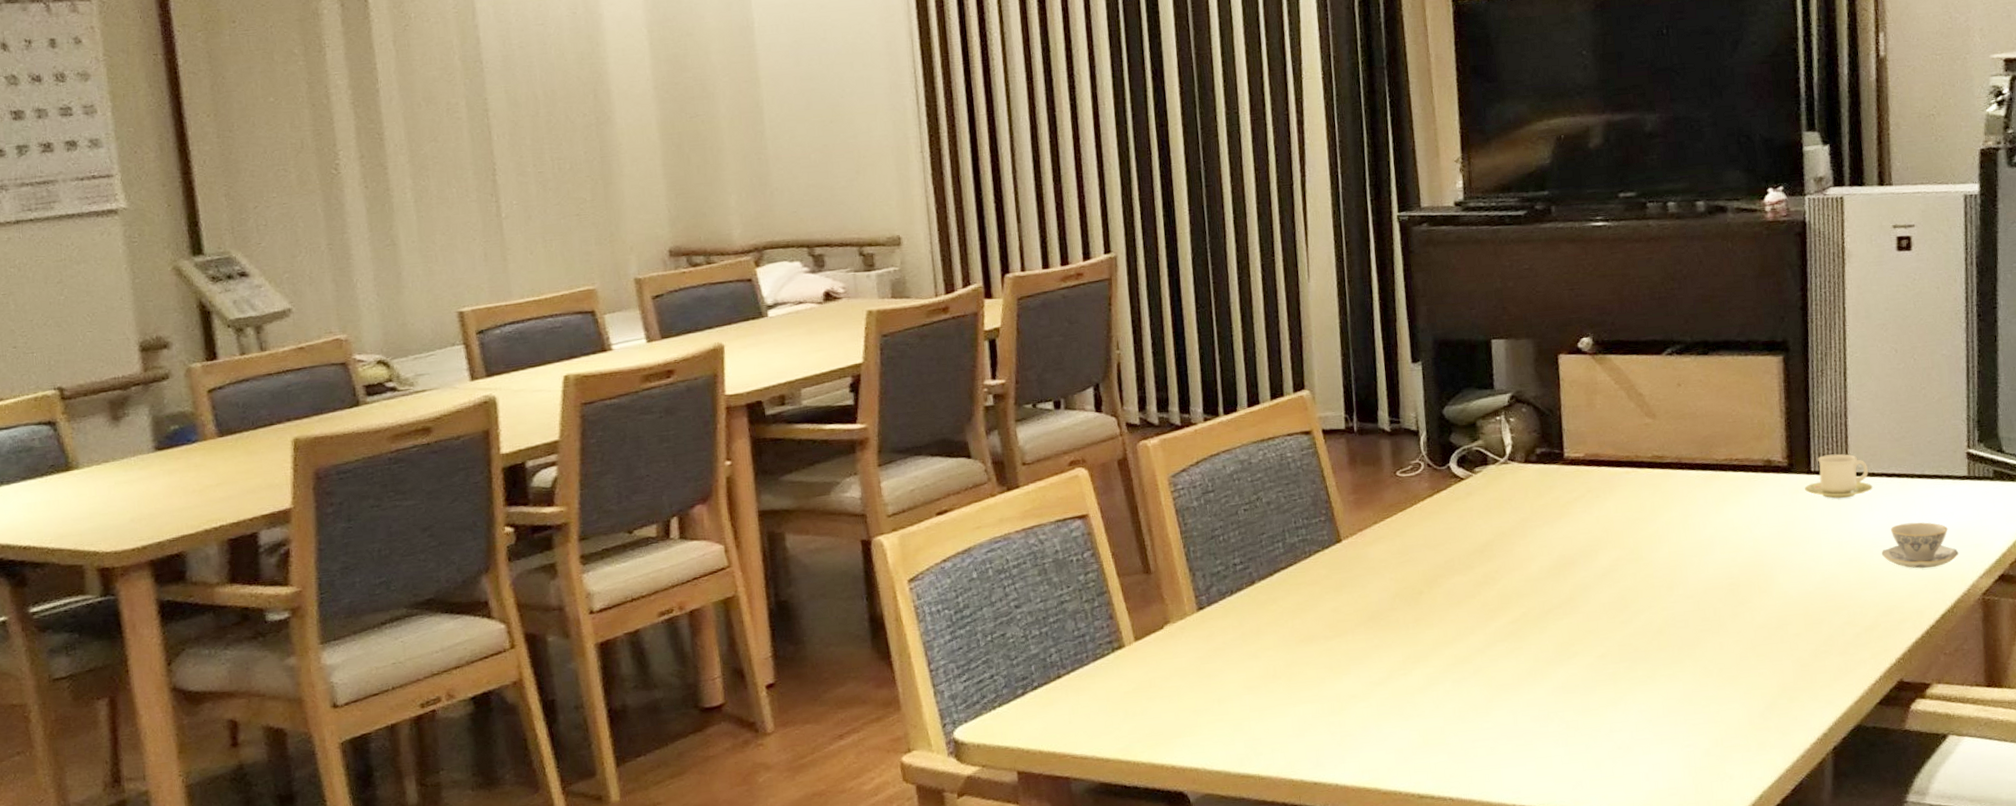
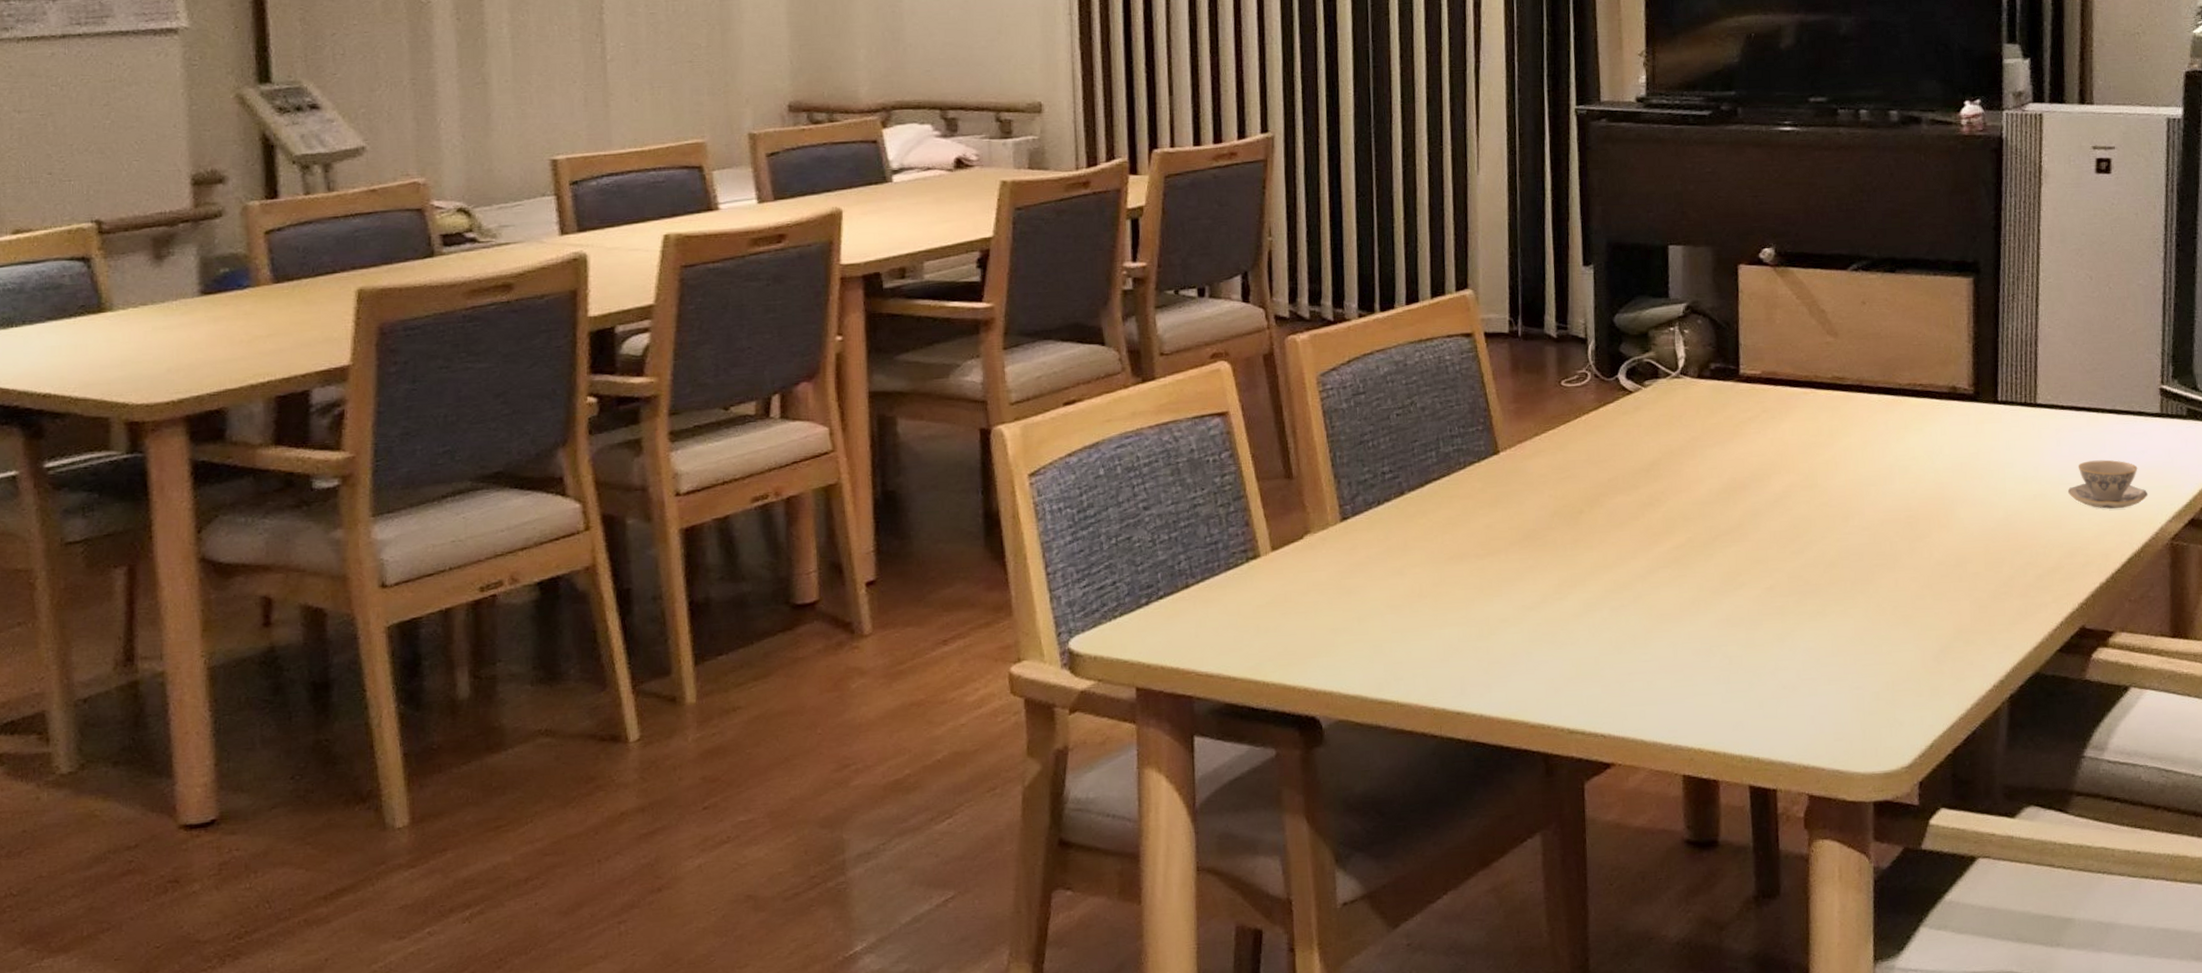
cup and saucer: present [1805,453,1873,499] -> none [1990,383,2061,431]

